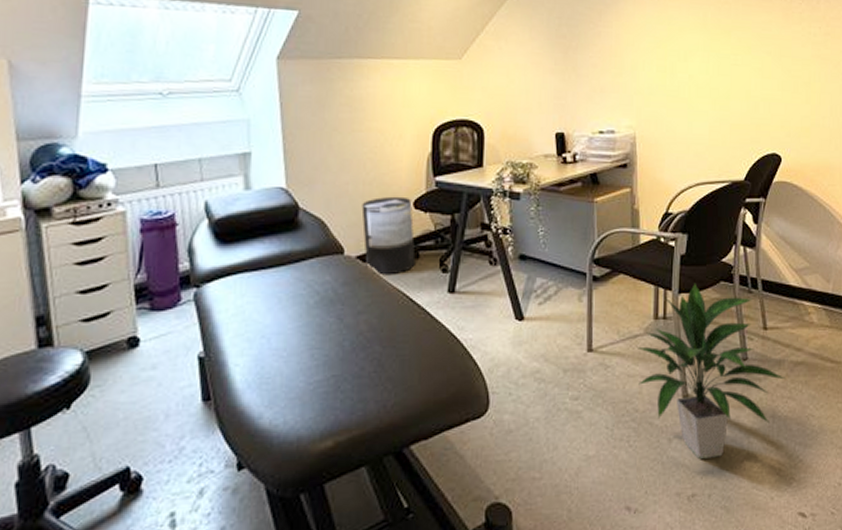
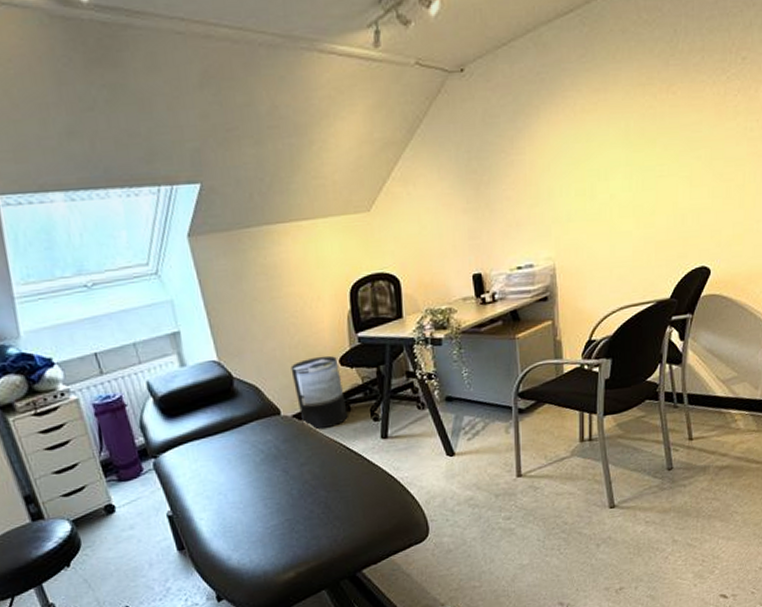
indoor plant: present [636,284,785,459] -> none [564,405,710,559]

